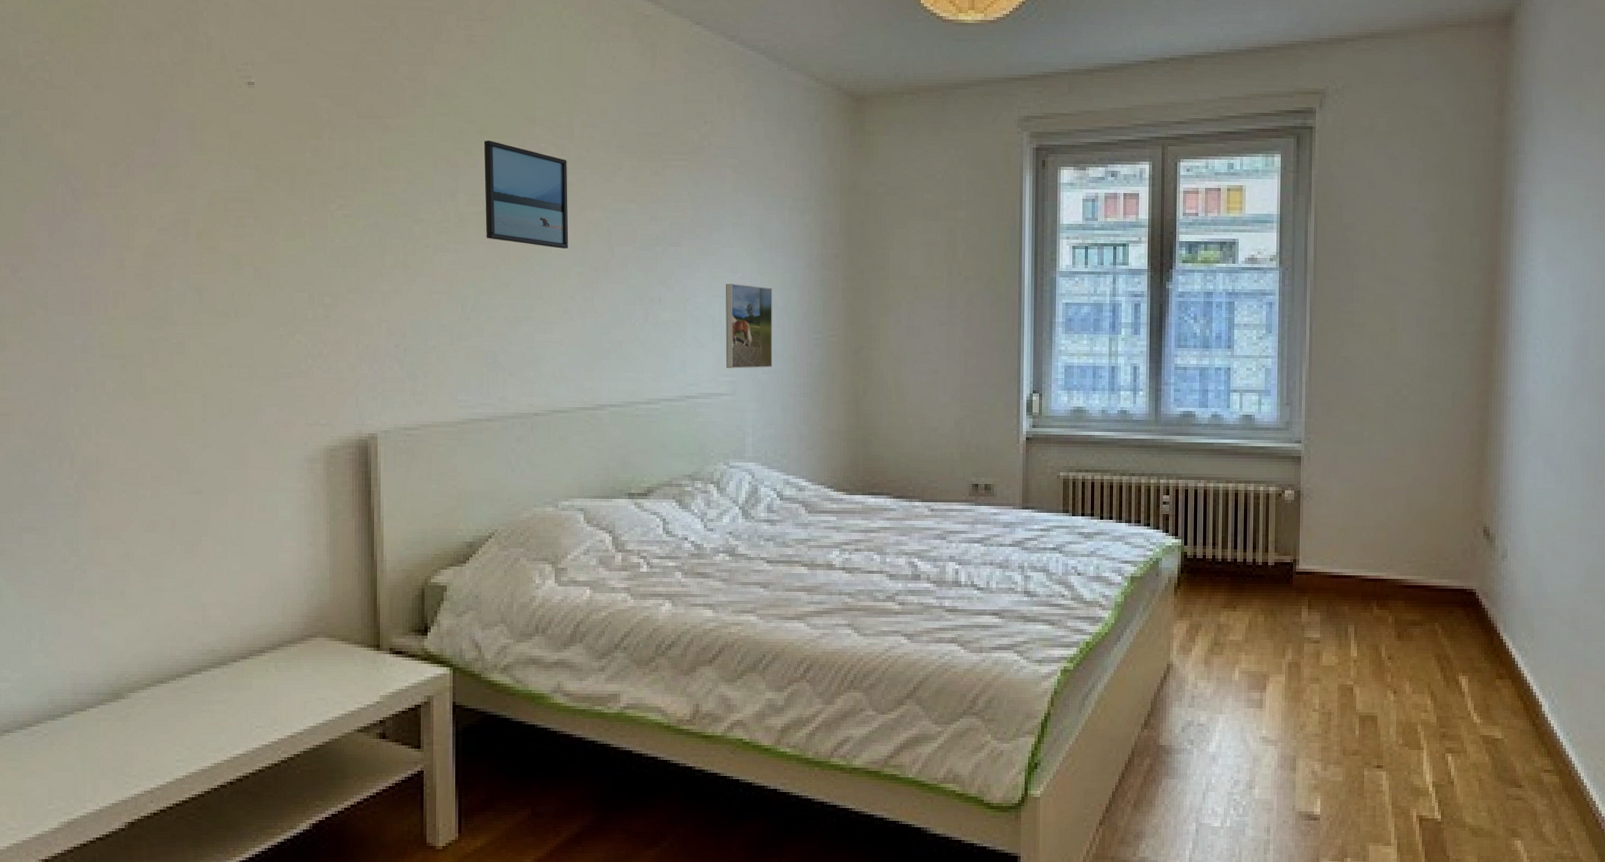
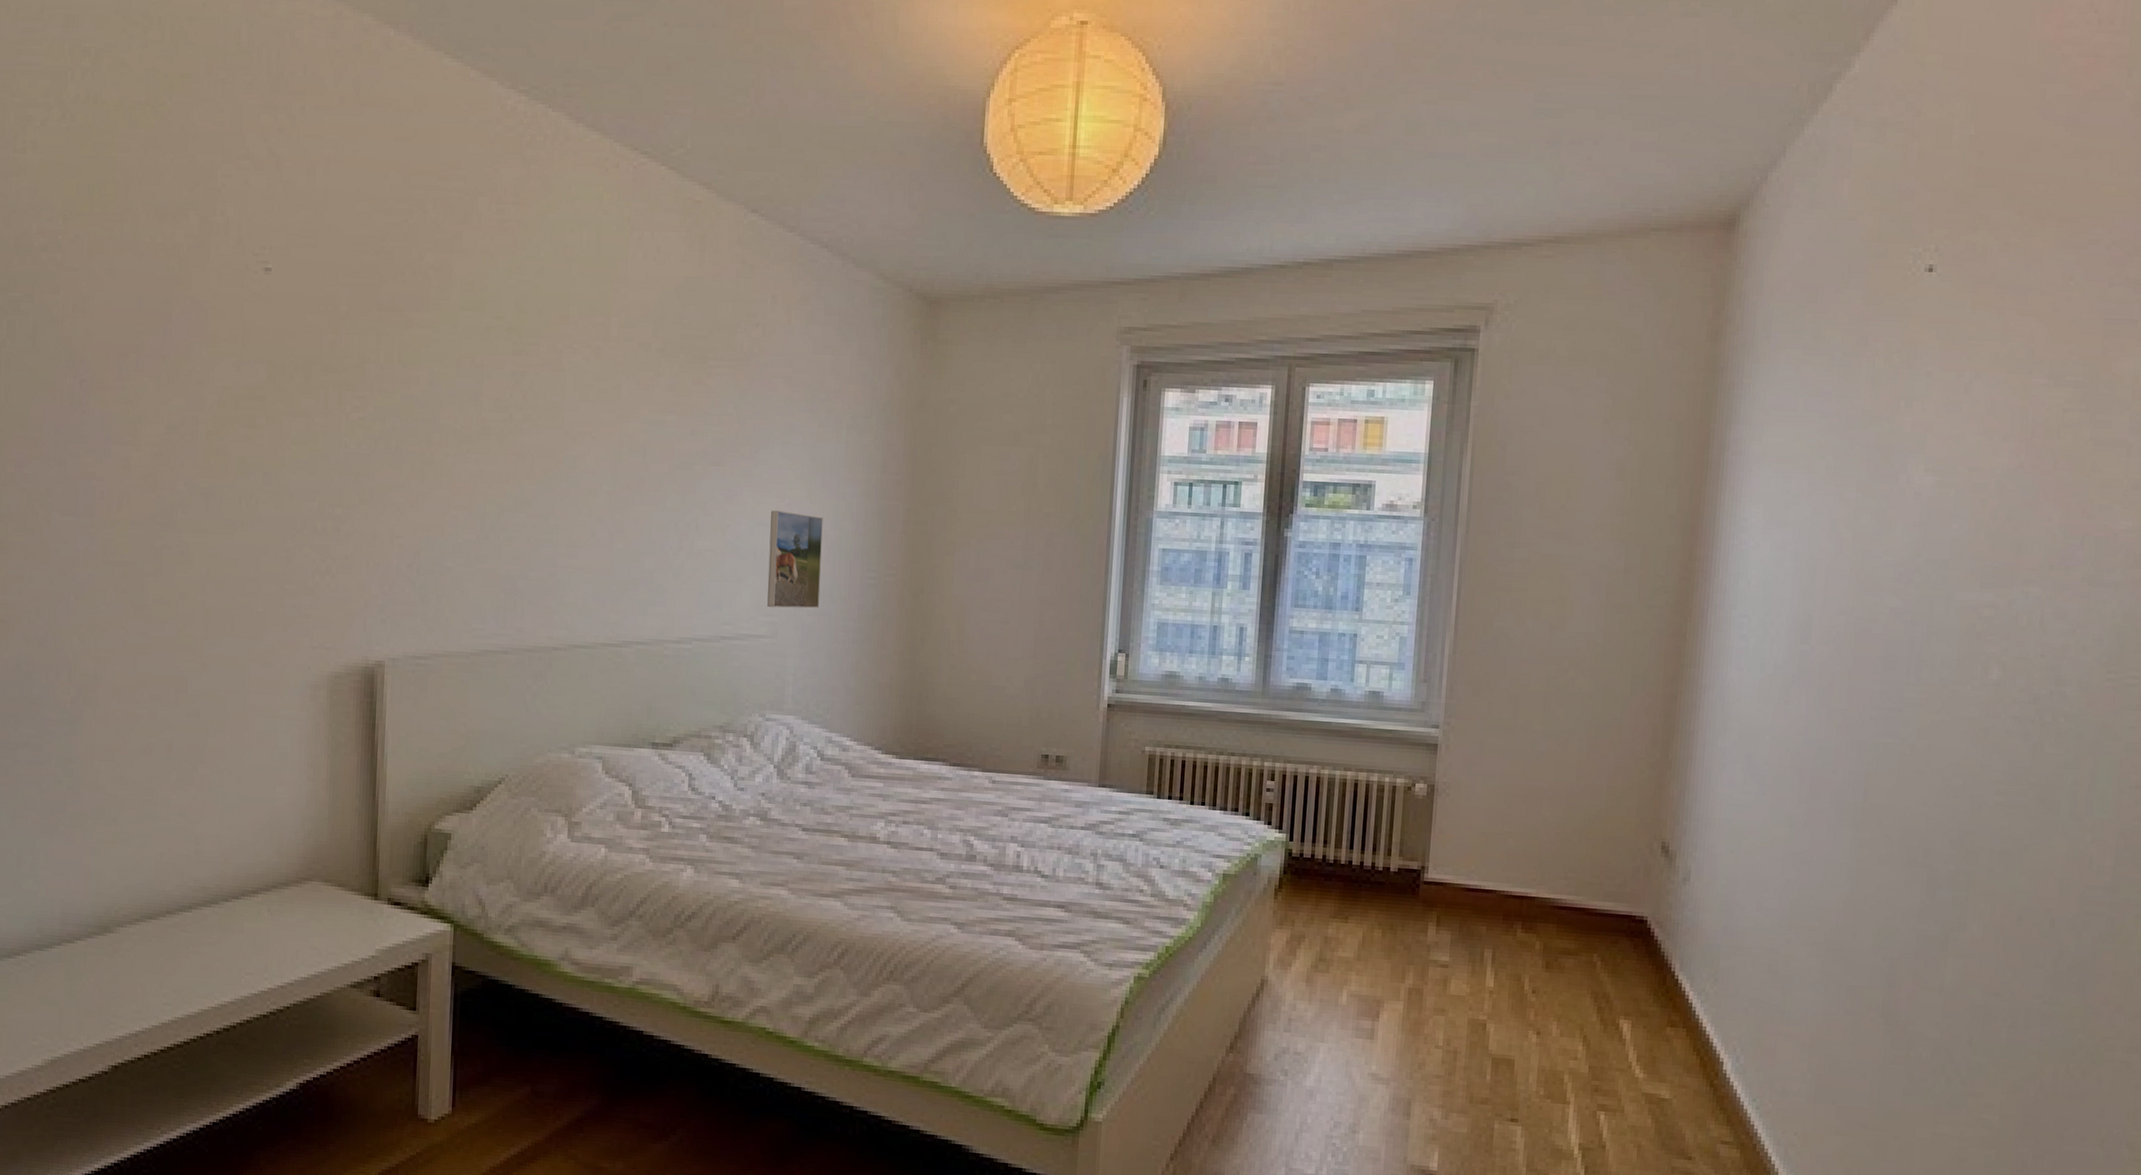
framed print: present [483,141,569,249] -> none [510,339,602,464]

